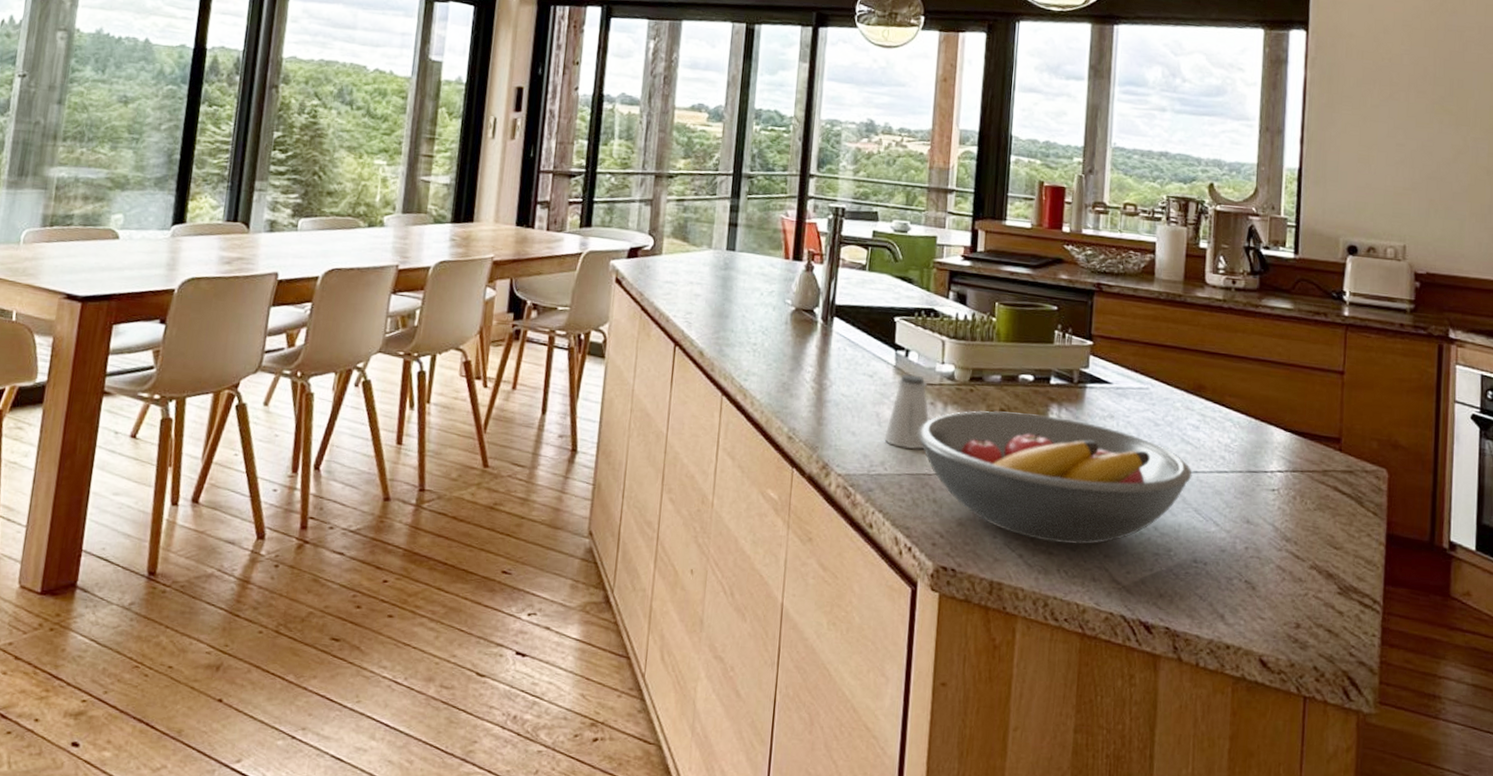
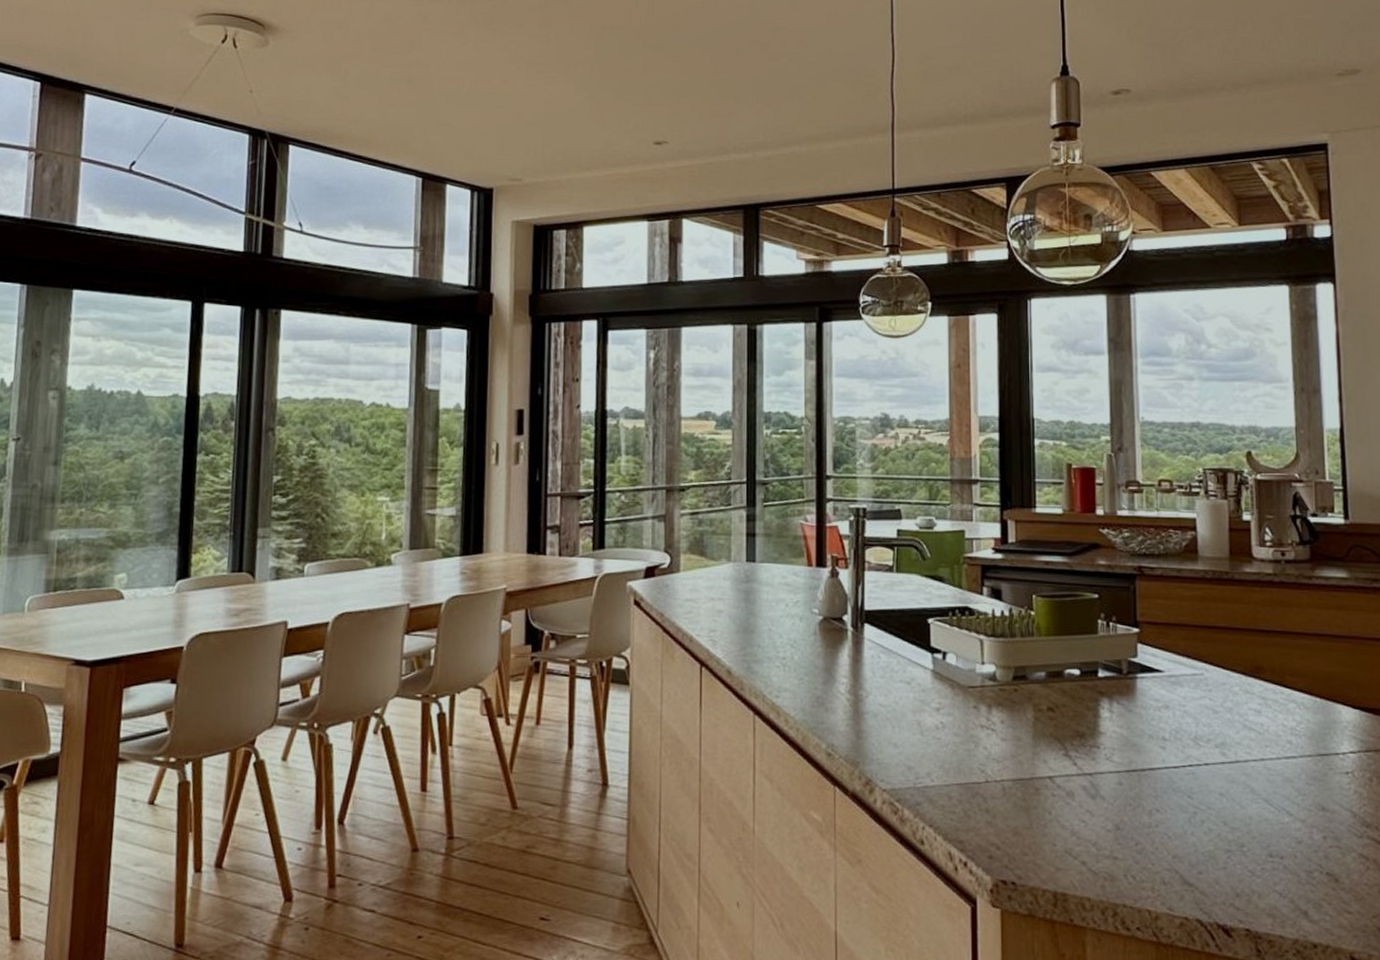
saltshaker: present [884,374,929,449] -> none [928,678,973,757]
fruit bowl: present [916,411,1193,545] -> none [962,710,1259,847]

